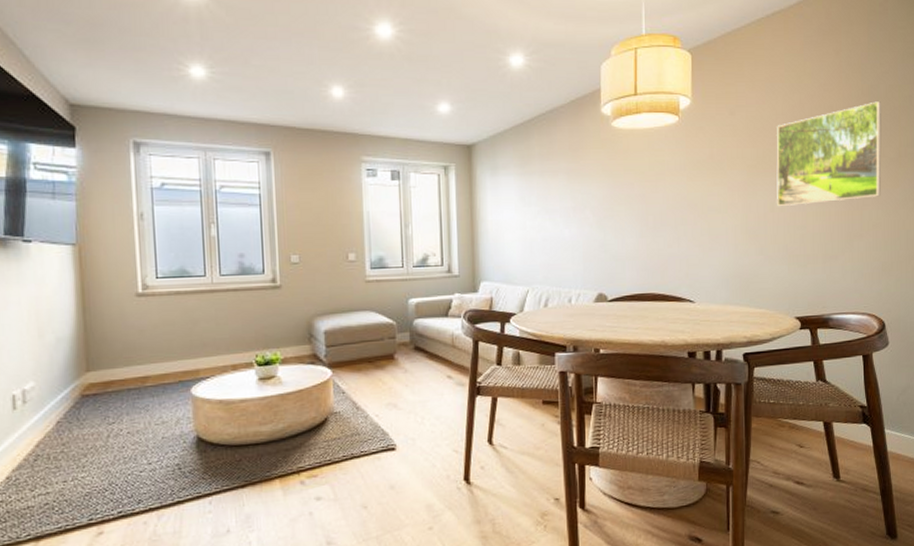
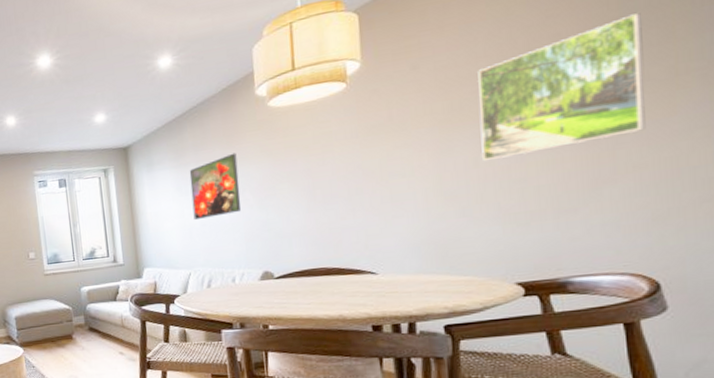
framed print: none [534,168,582,233] -> present [189,152,241,220]

